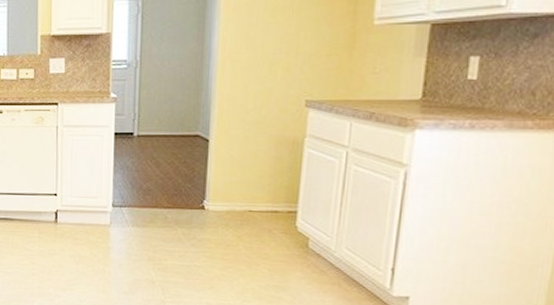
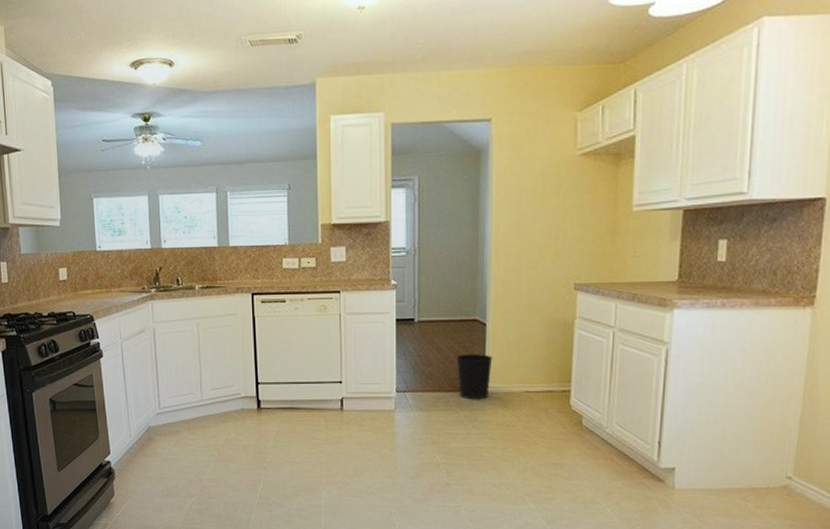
wastebasket: none [176,170,215,218] -> present [456,354,493,400]

